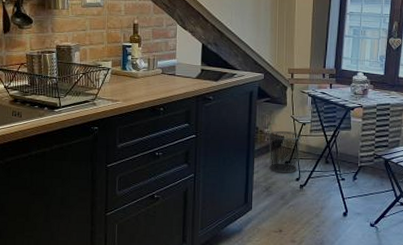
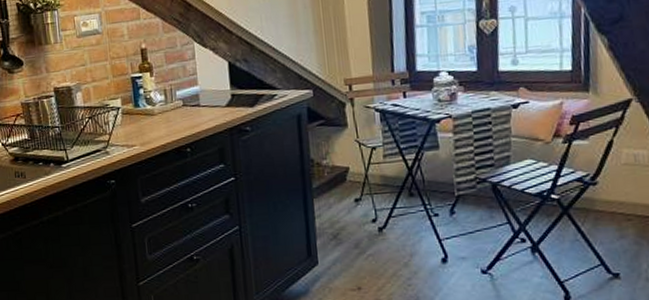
waste bin: present [268,131,302,173] -> none [328,160,373,215]

